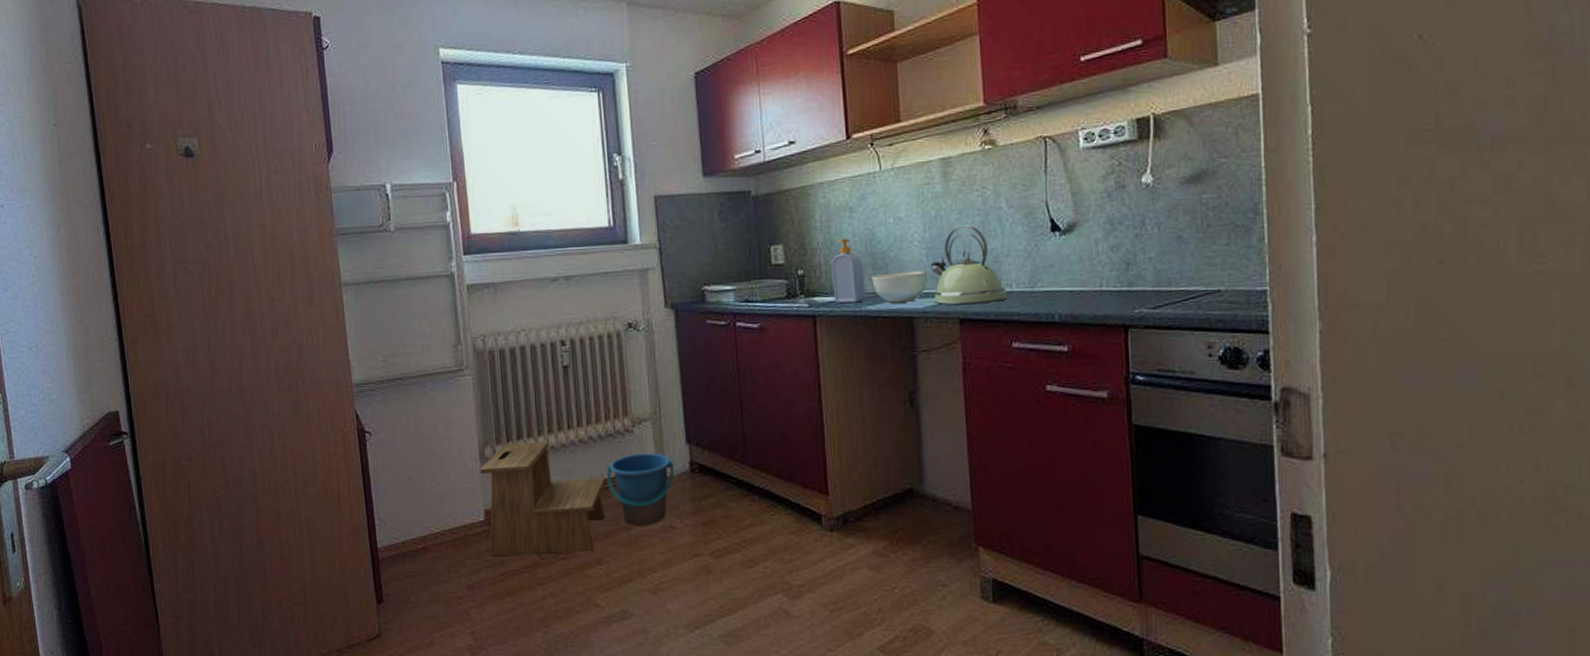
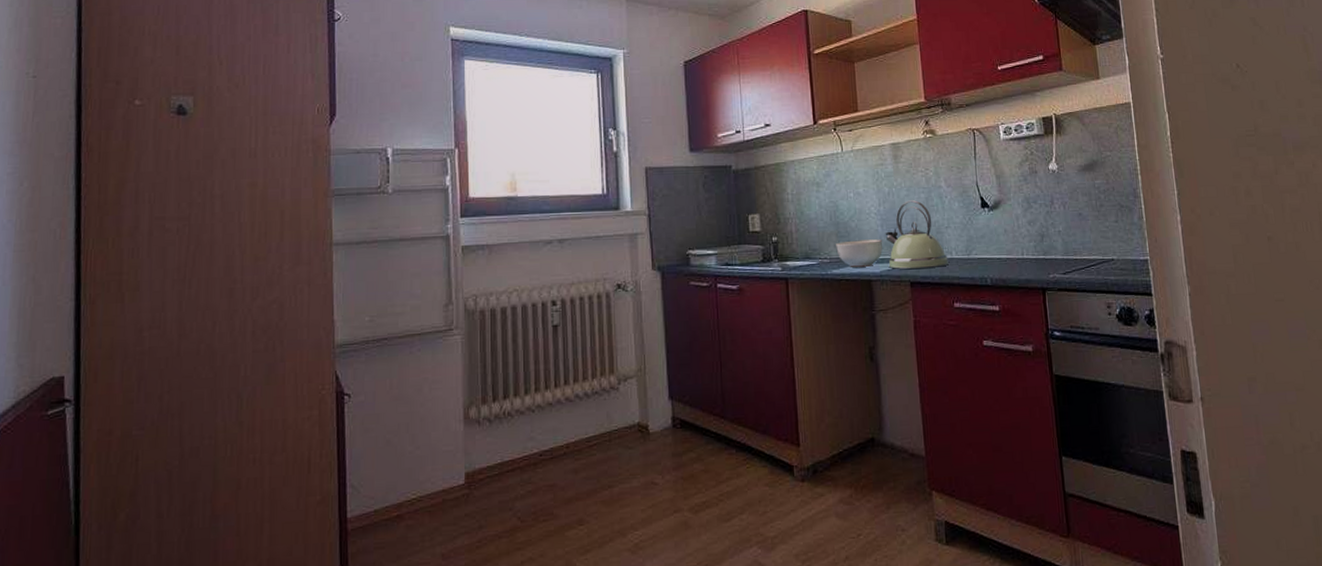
step stool: present [480,441,606,557] -> none [463,400,589,522]
bucket: present [606,453,675,526] -> none [591,409,658,484]
soap bottle: present [831,239,867,304] -> none [801,210,832,268]

